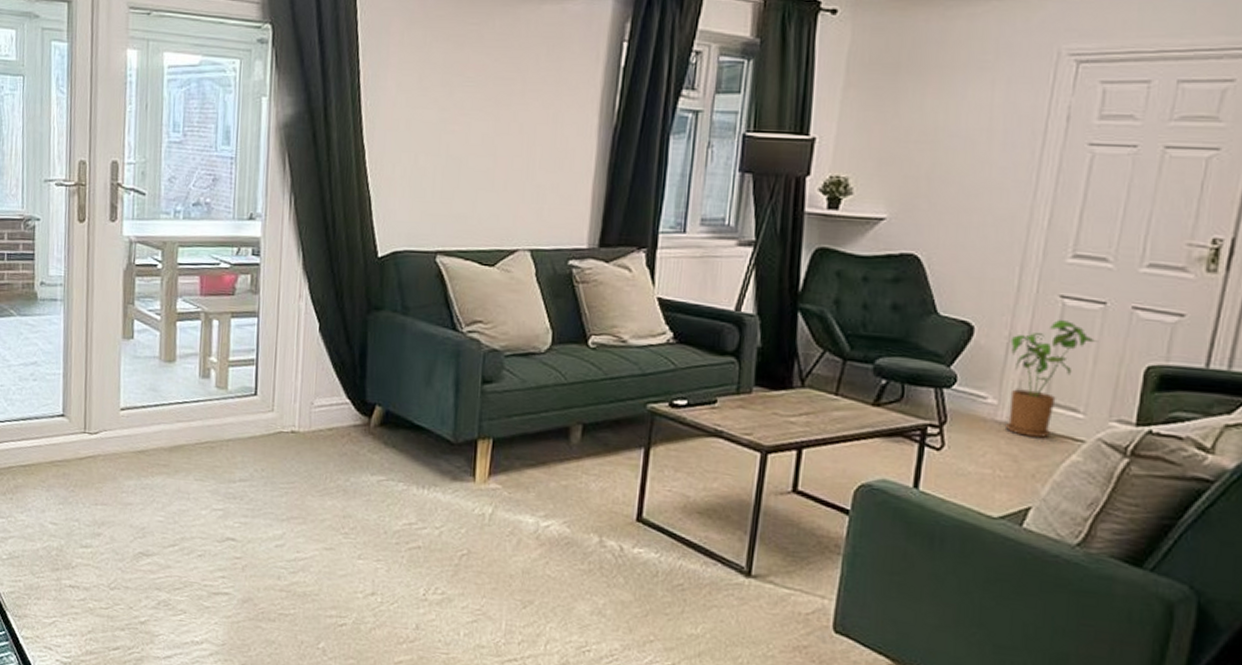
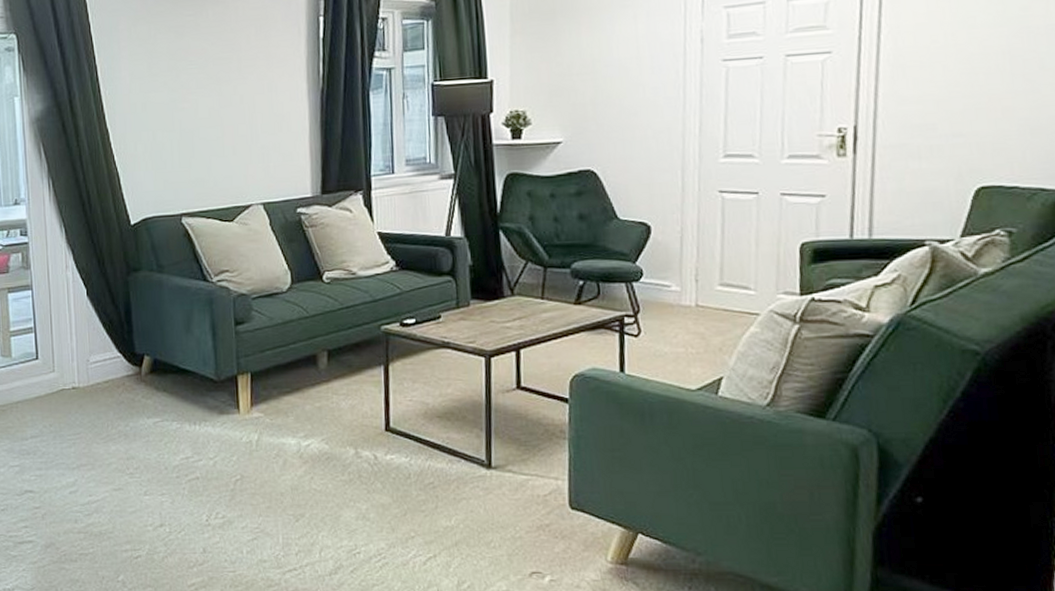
house plant: present [1004,320,1098,438] -> none [683,212,757,316]

